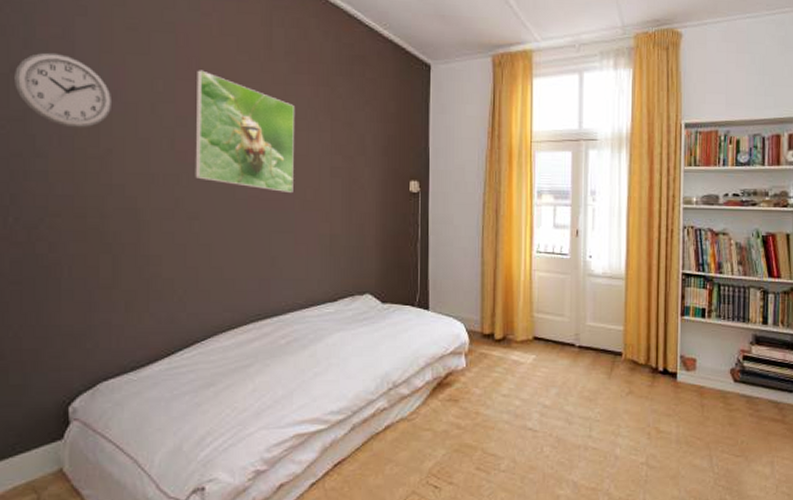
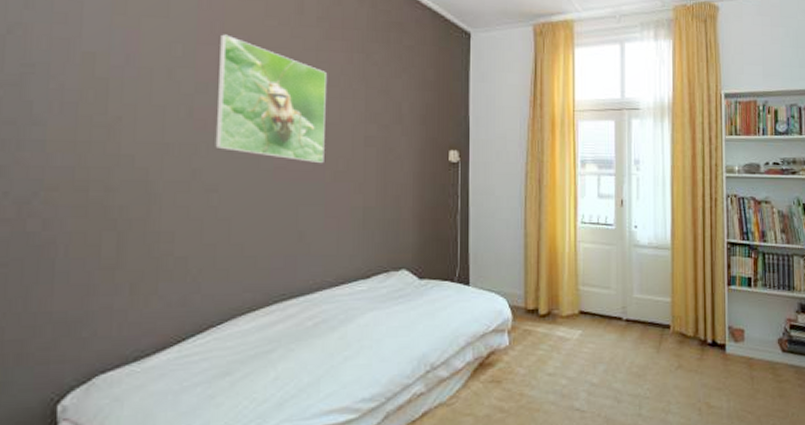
wall clock: present [15,52,113,128] -> none [11,12,125,94]

